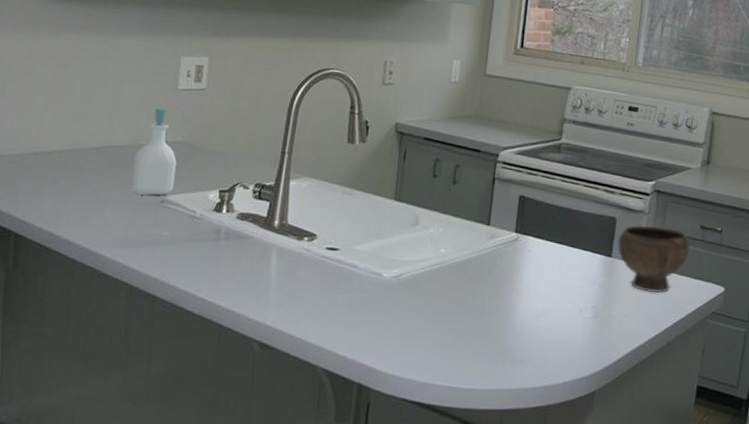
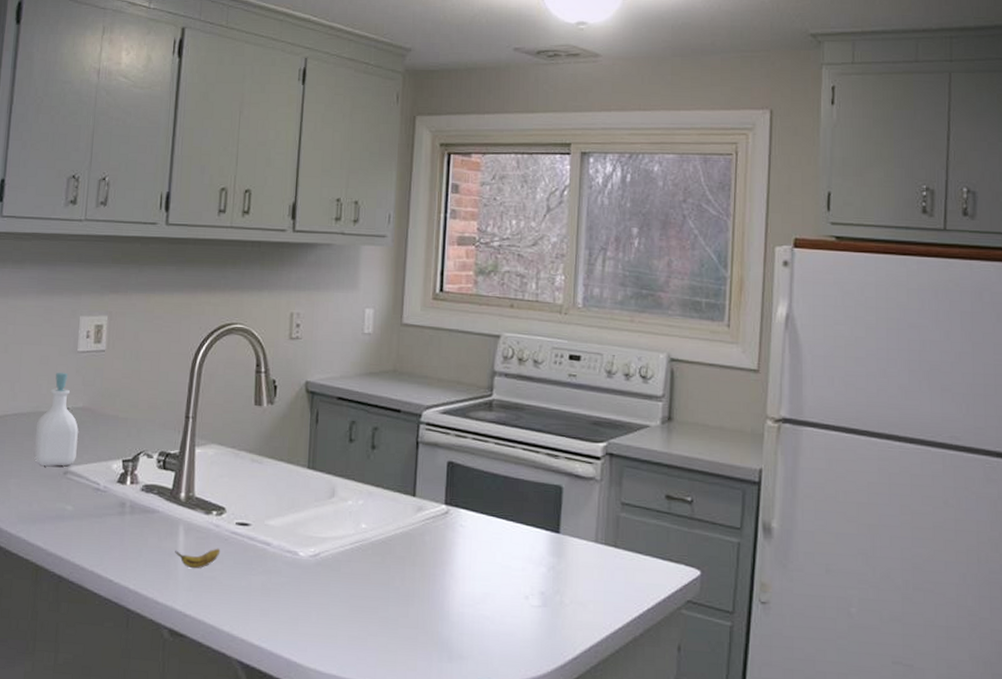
banana: none [267,270,311,289] -> present [175,548,221,569]
bowl: present [617,225,690,293] -> none [565,494,654,576]

